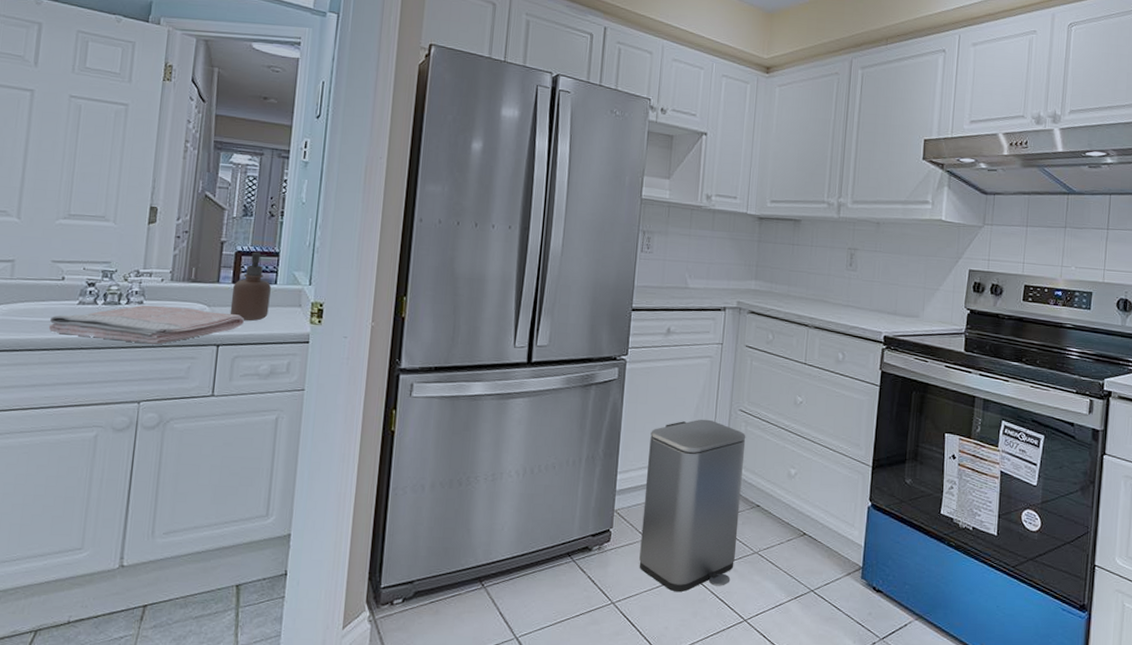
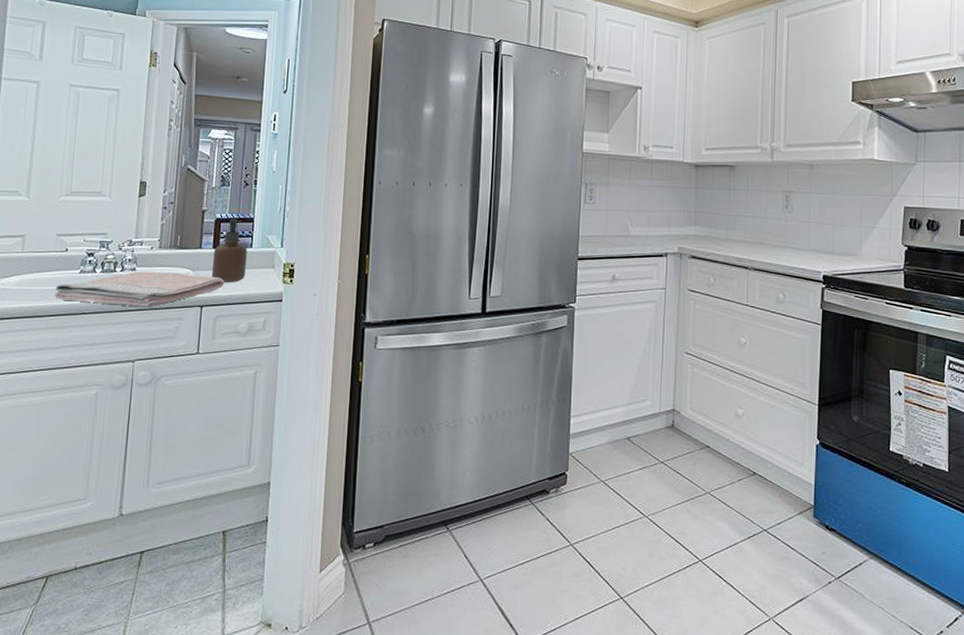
pedal bin: present [639,419,746,592] -> none [595,362,693,533]

